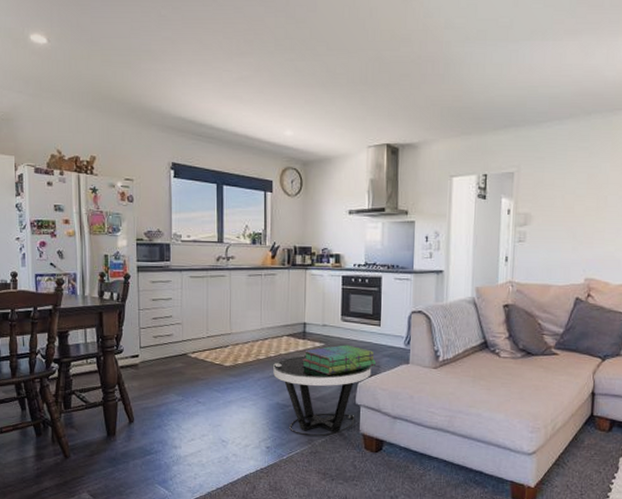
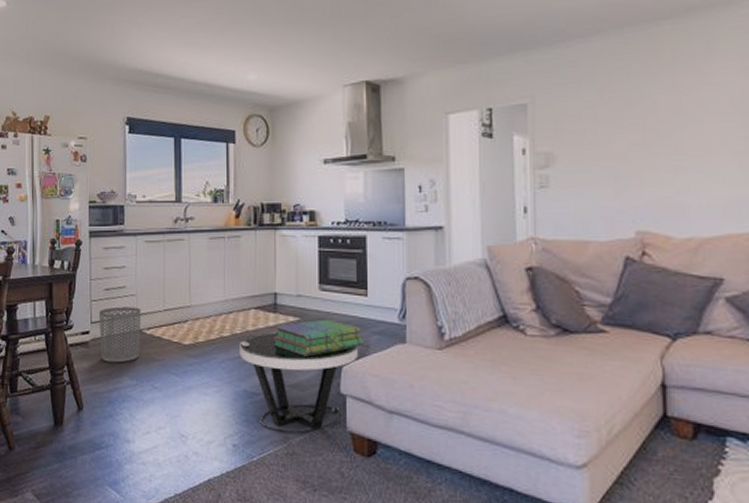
waste bin: none [147,333,187,382] -> present [98,306,141,363]

